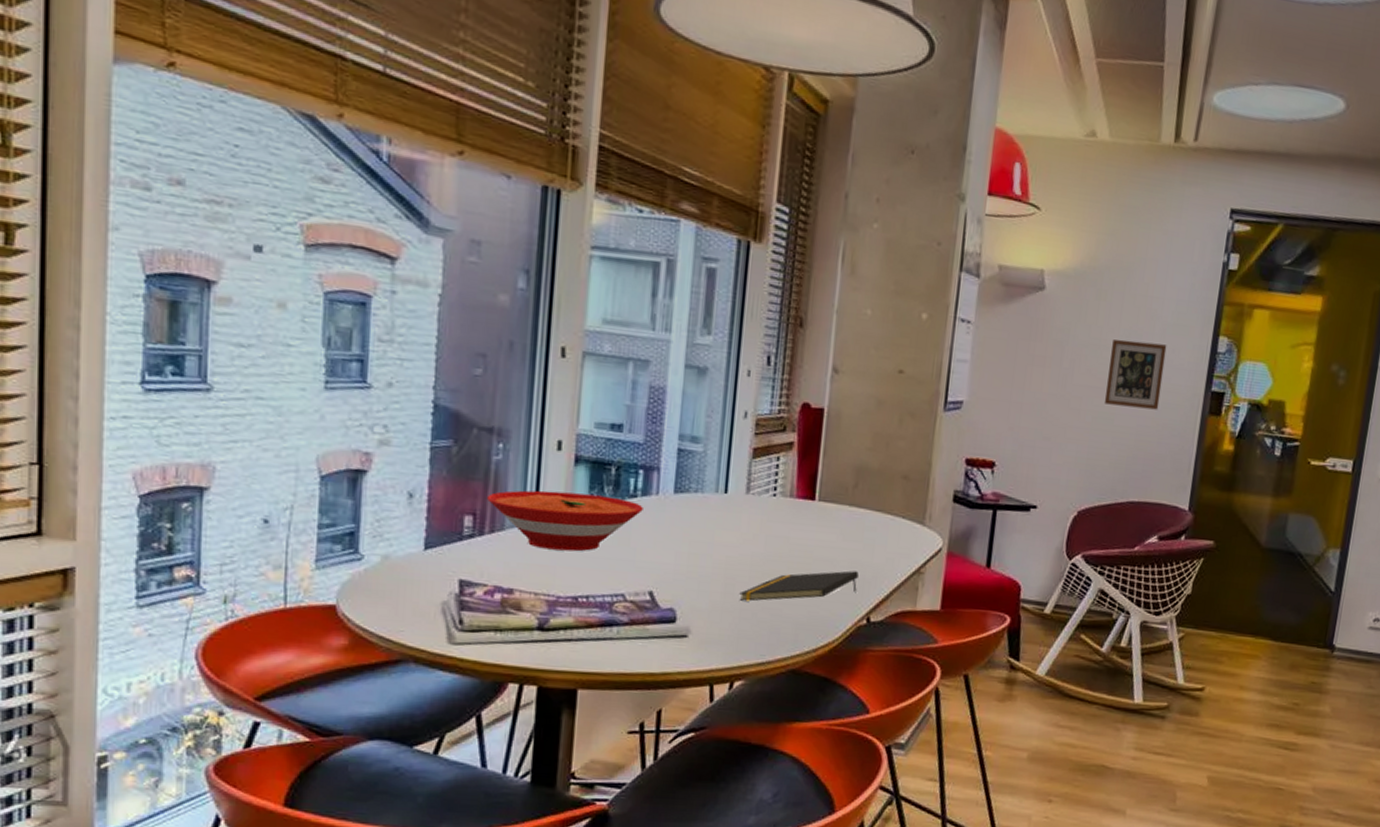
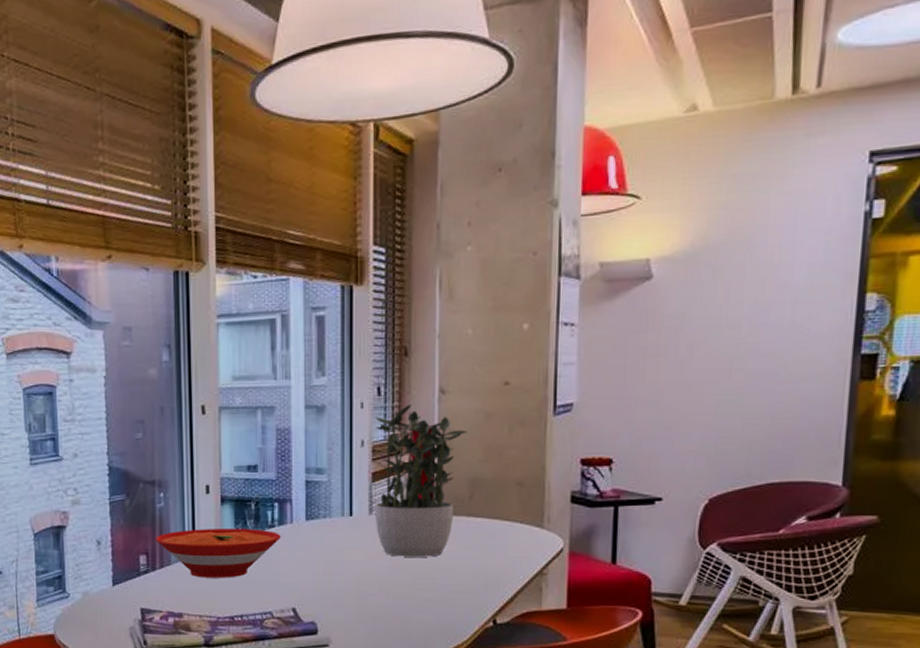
notepad: present [739,570,859,601] -> none [371,577,481,611]
potted plant: none [751,379,858,546] -> present [374,404,468,557]
picture frame: present [1104,339,1167,410] -> none [730,313,801,385]

